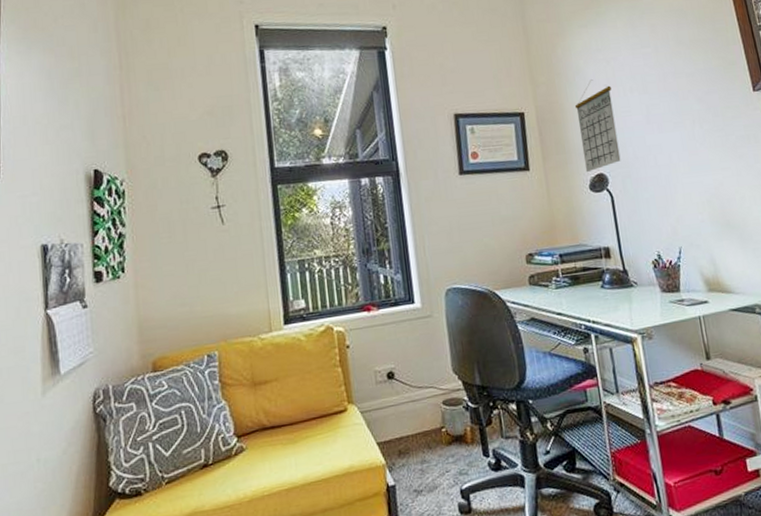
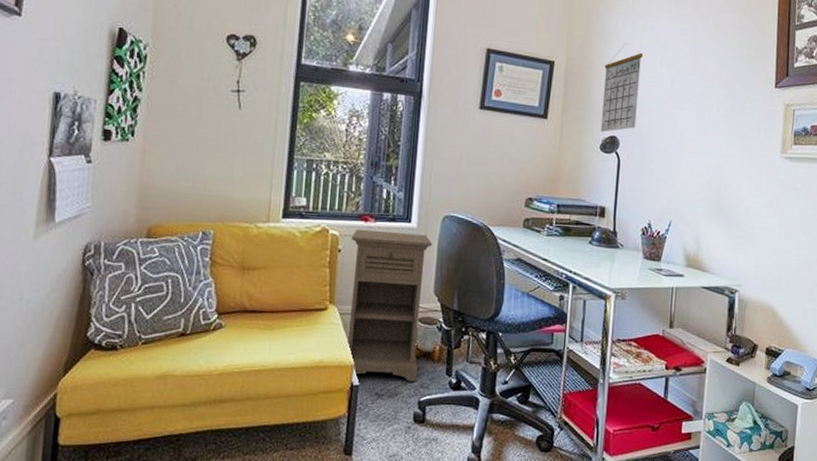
nightstand: none [357,313,454,474] -> present [347,229,433,382]

